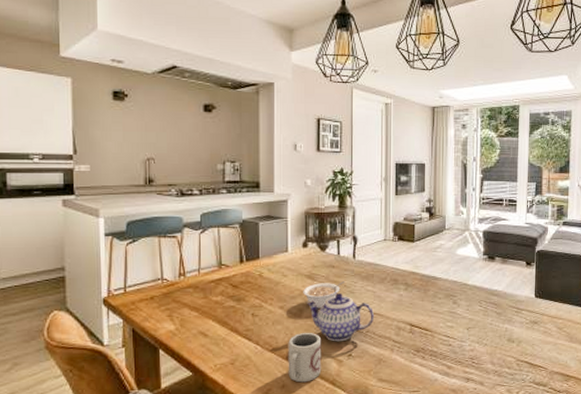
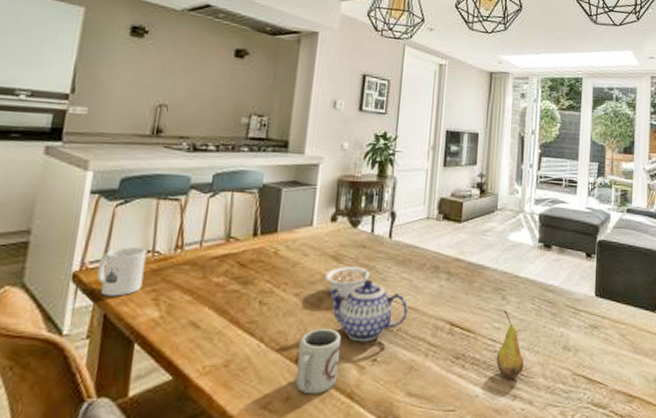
mug: none [121,276,158,315] -> present [96,246,147,297]
fruit: none [451,312,475,366] -> present [496,311,524,379]

